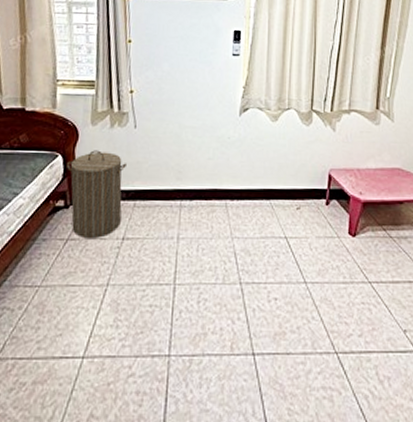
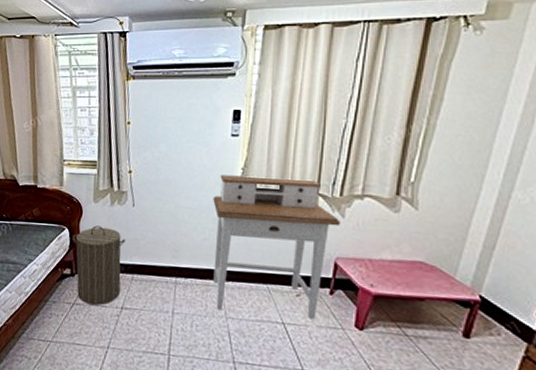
desk: none [216,93,332,231] -> present [213,175,341,320]

